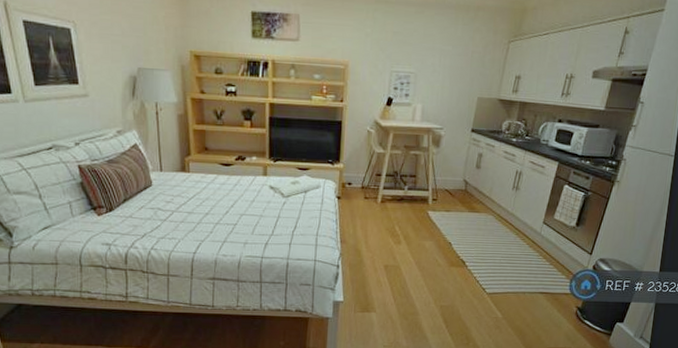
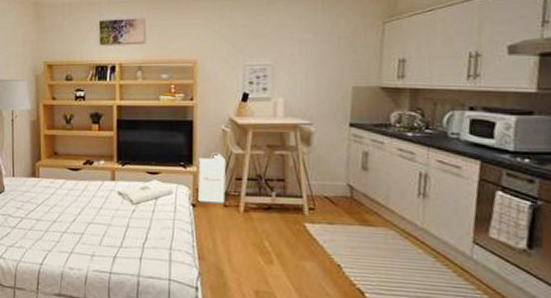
air purifier: none [342,151,370,196] -> present [197,153,227,204]

